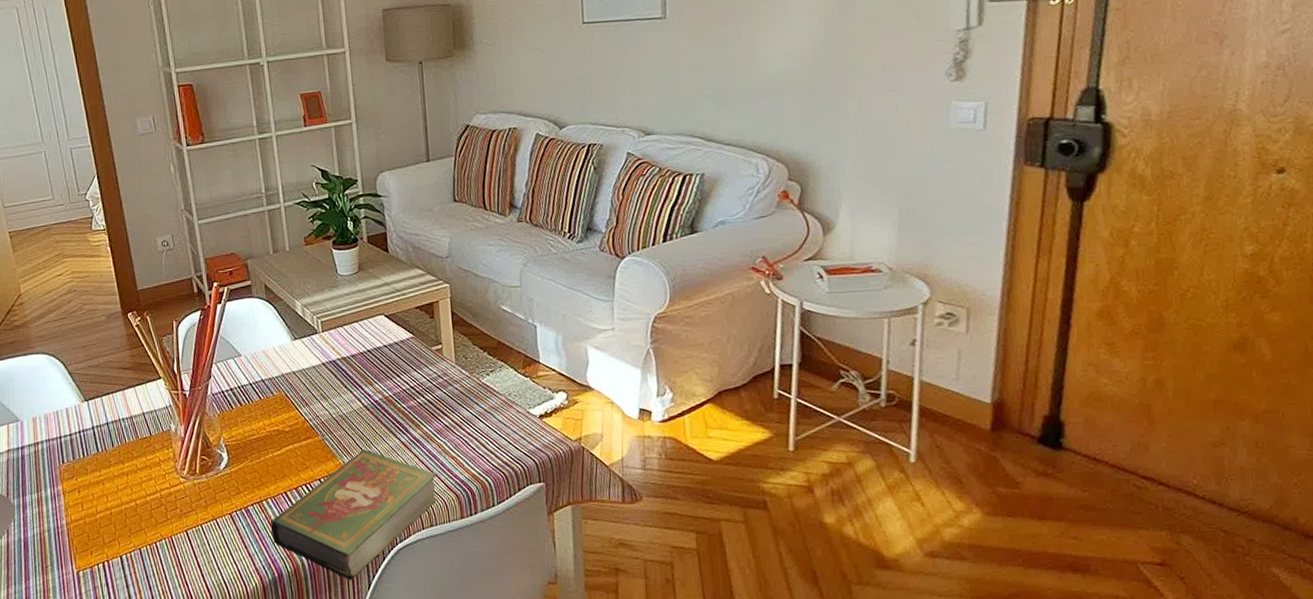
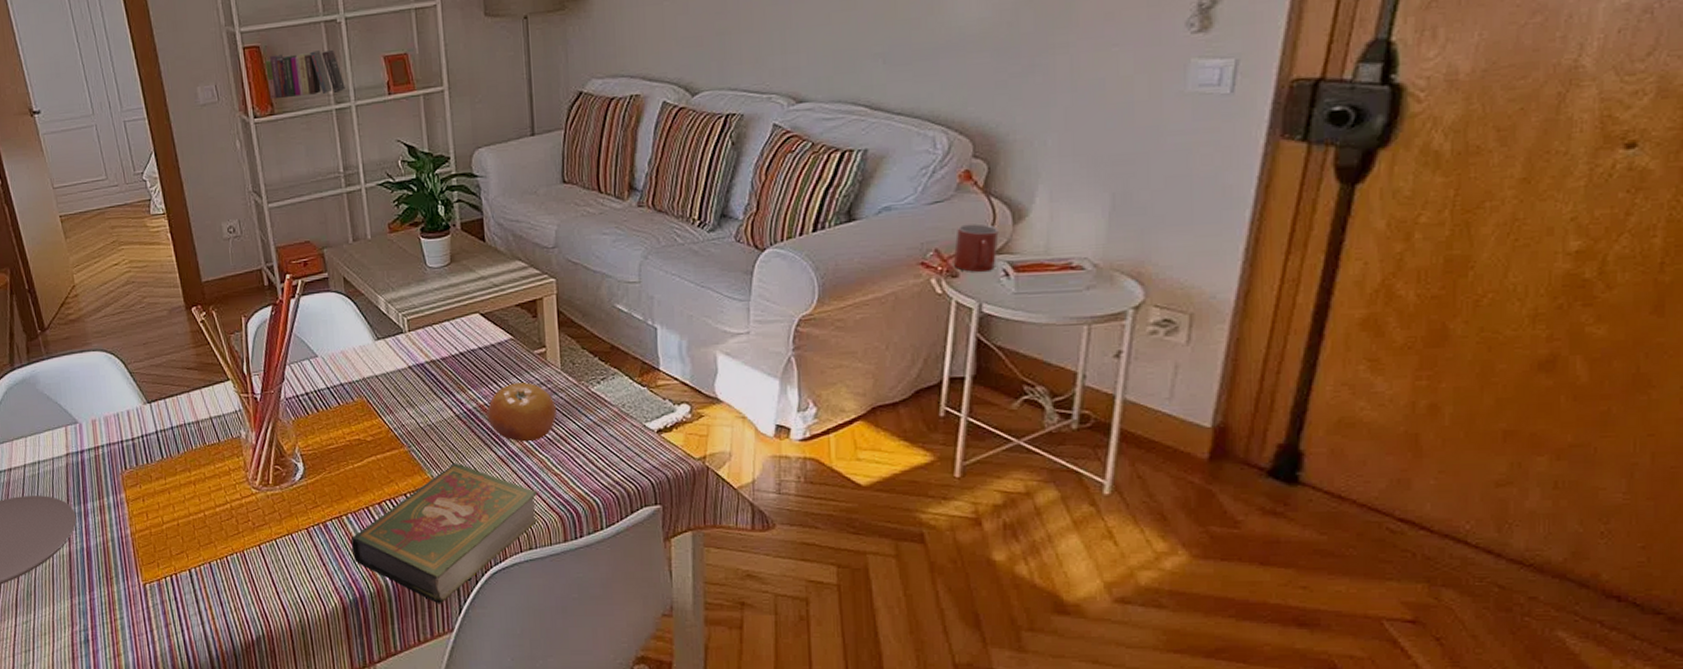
books: none [197,87,267,130] -> present [265,49,345,100]
fruit: none [391,376,453,429] -> present [487,382,557,442]
mug: none [777,234,813,275] -> present [953,223,999,272]

